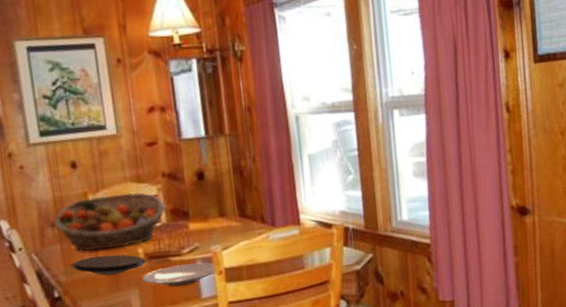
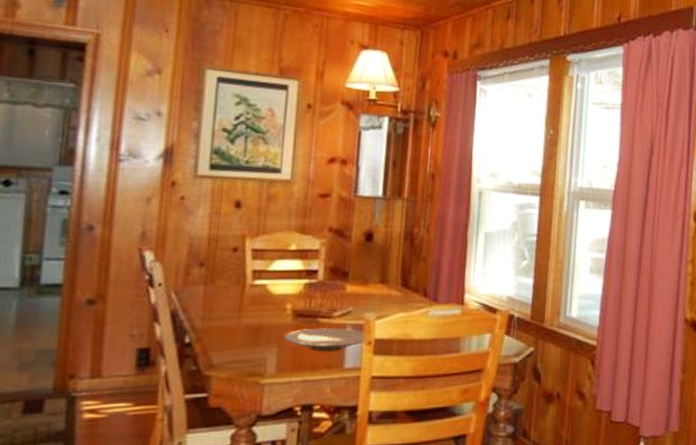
fruit basket: present [53,192,166,251] -> none [202,242,326,299]
plate: present [70,254,147,276] -> none [210,304,293,328]

